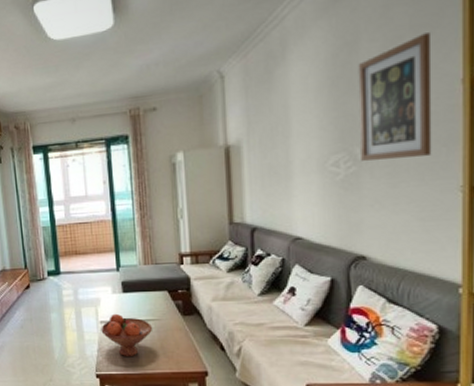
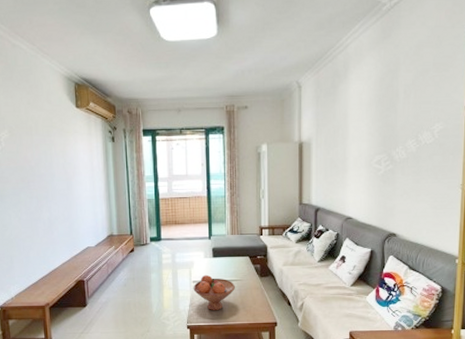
wall art: present [358,33,432,161] -> none [395,70,447,161]

